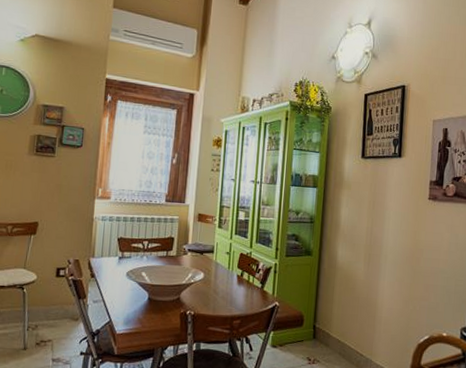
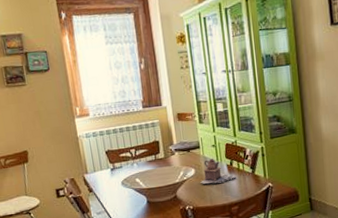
teapot: none [207,265,244,293] -> present [200,158,236,184]

